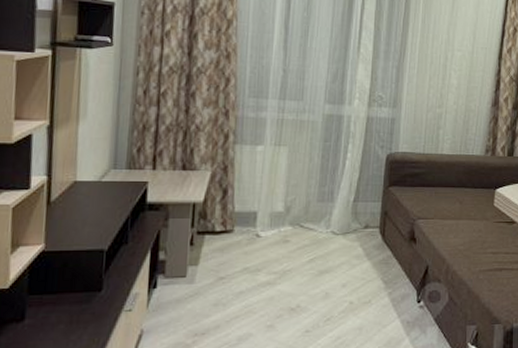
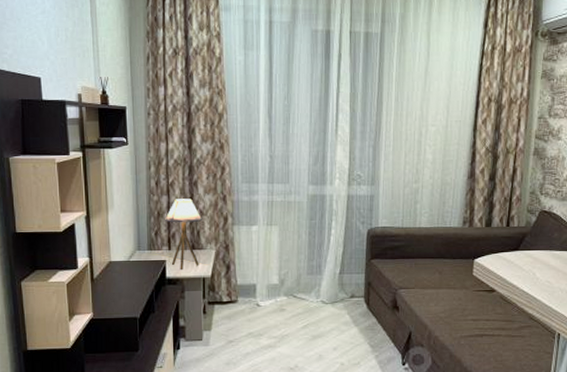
table lamp: none [150,110,199,194] -> present [164,197,203,271]

